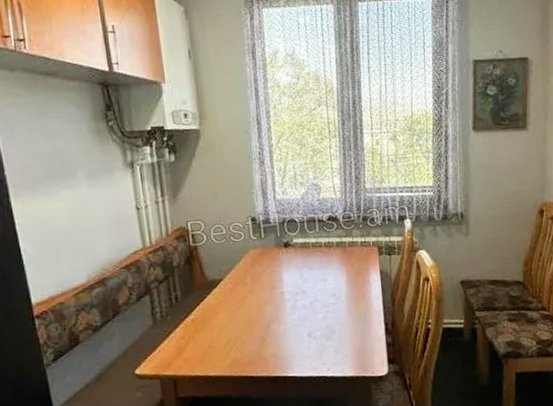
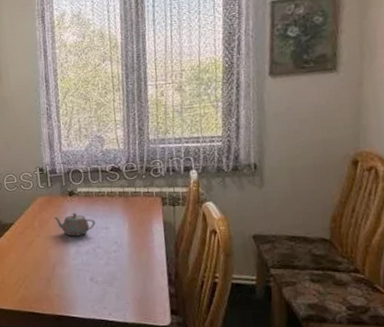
teapot: none [267,264,313,291] -> present [53,212,95,237]

